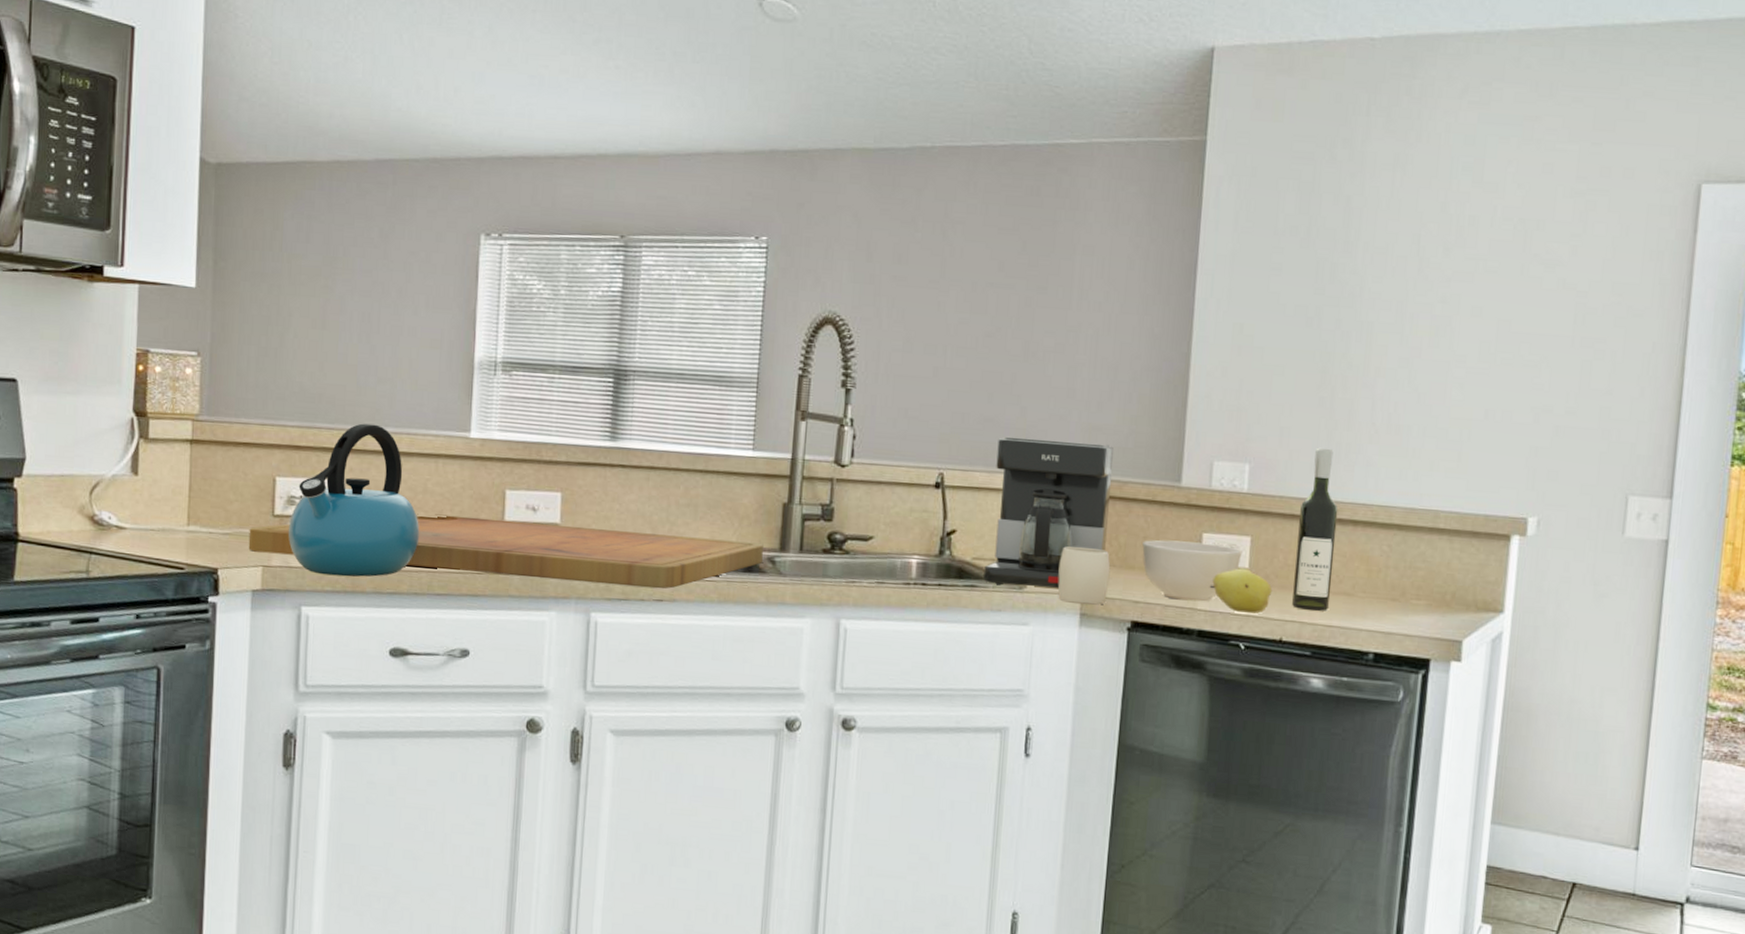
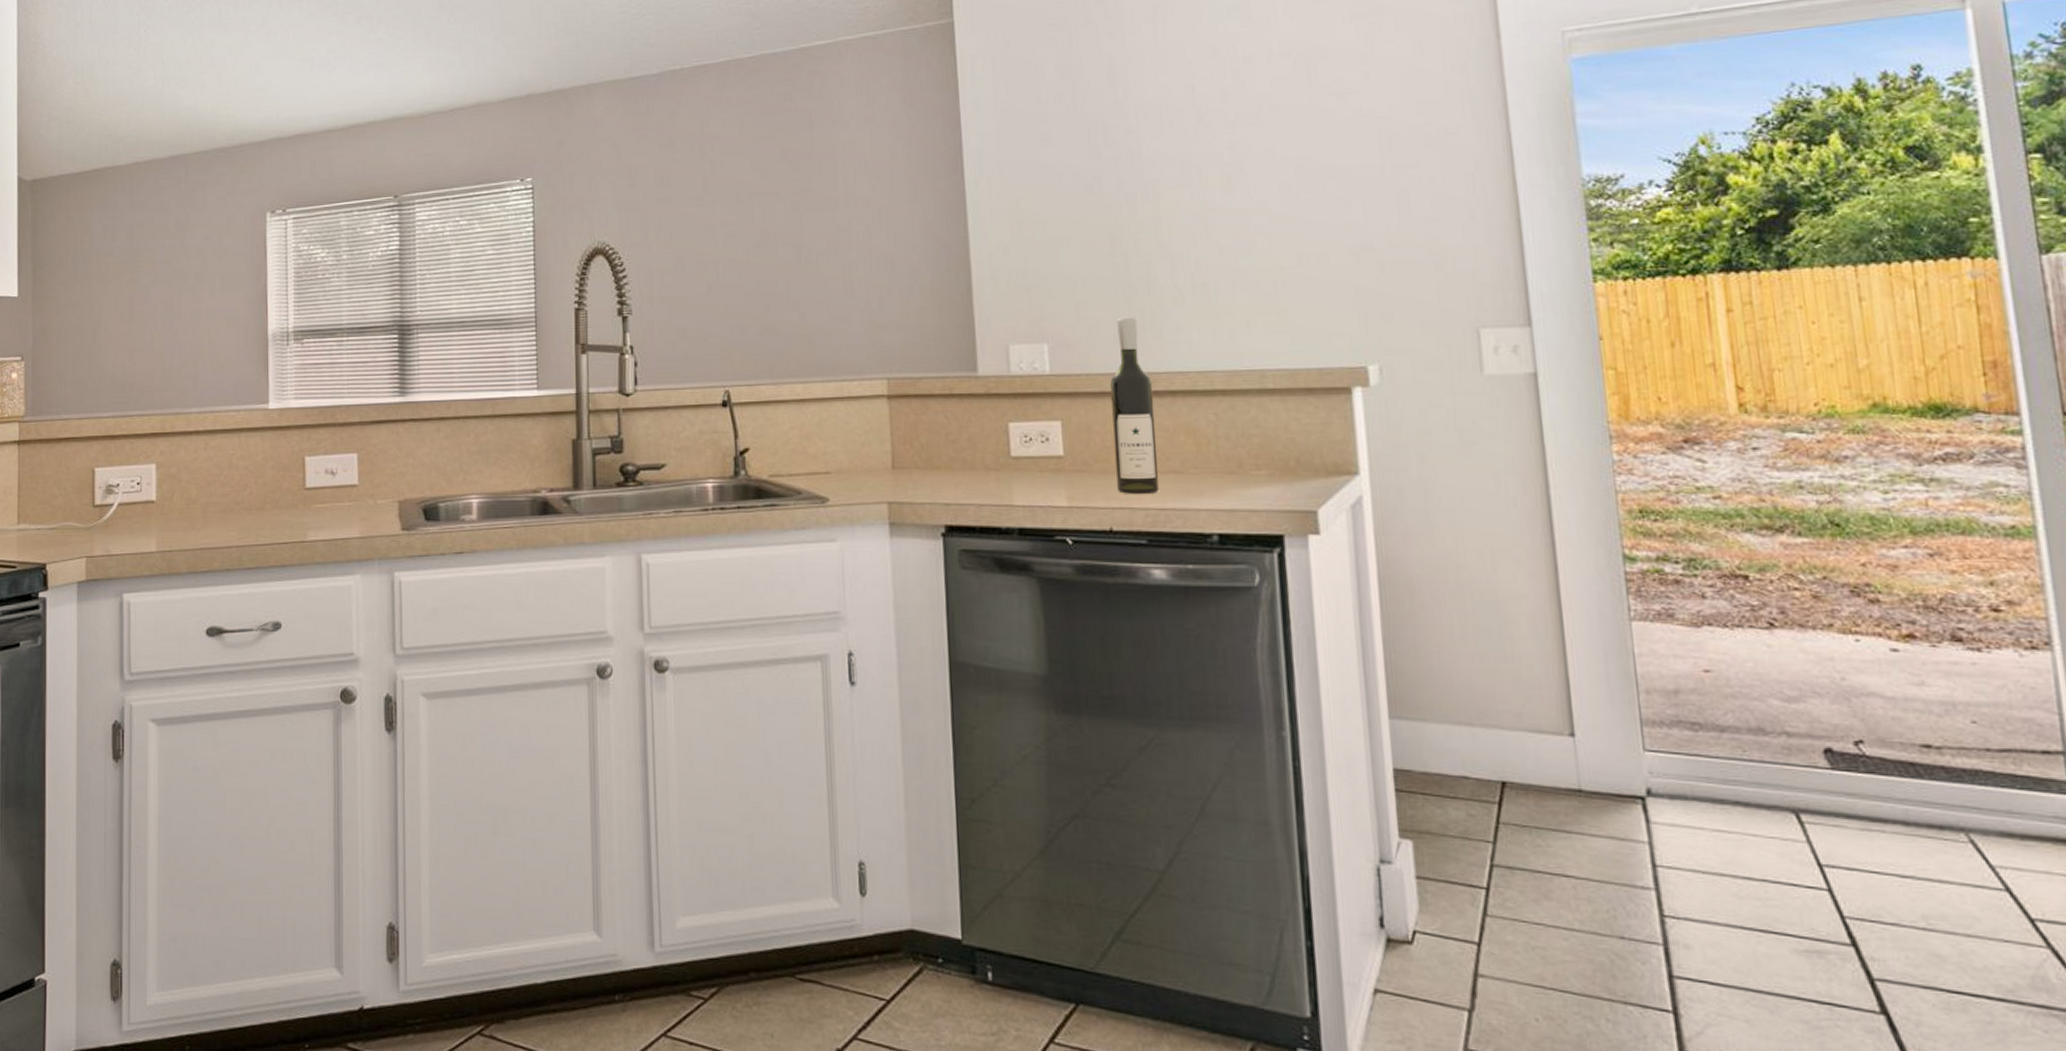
cutting board: present [248,514,763,589] -> none [73,483,557,544]
kettle: present [288,423,420,577] -> none [107,406,228,560]
coffee maker: present [983,436,1114,589] -> none [781,341,907,500]
mug: present [1057,546,1111,606] -> none [860,451,916,514]
bowl: present [1142,540,1243,602] -> none [945,433,1055,497]
fruit: present [1209,568,1273,614] -> none [1024,456,1094,504]

